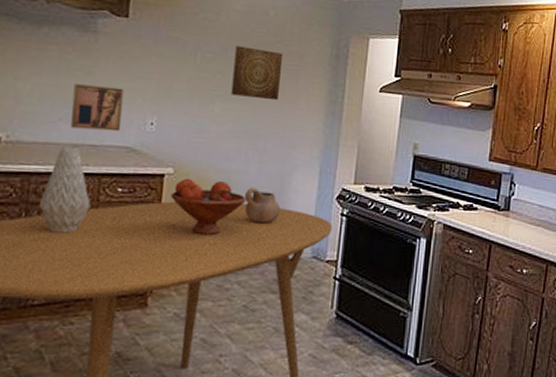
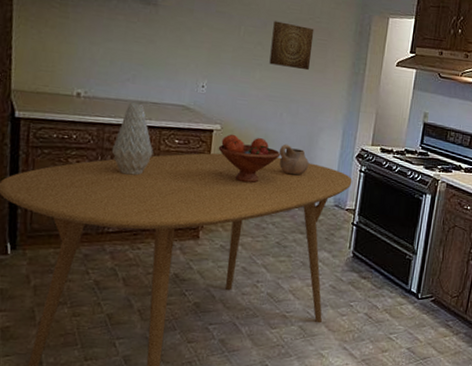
wall art: present [70,84,124,132] -> none [136,50,180,92]

